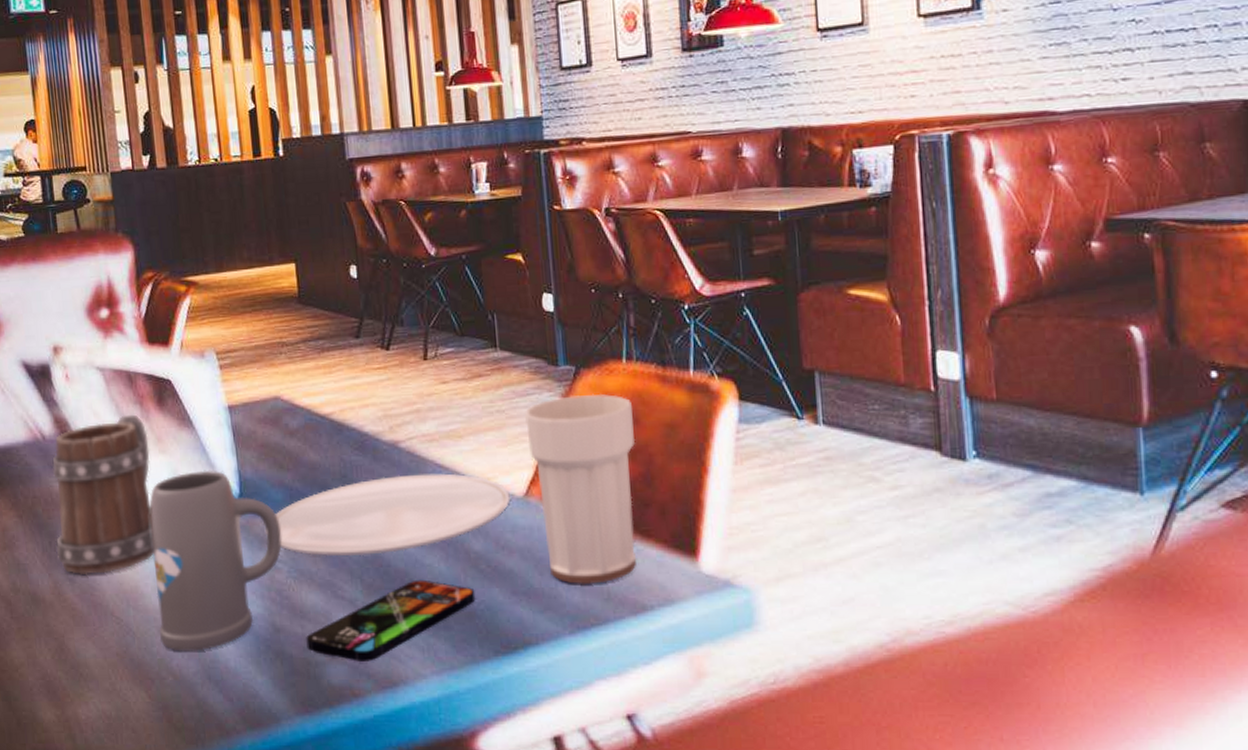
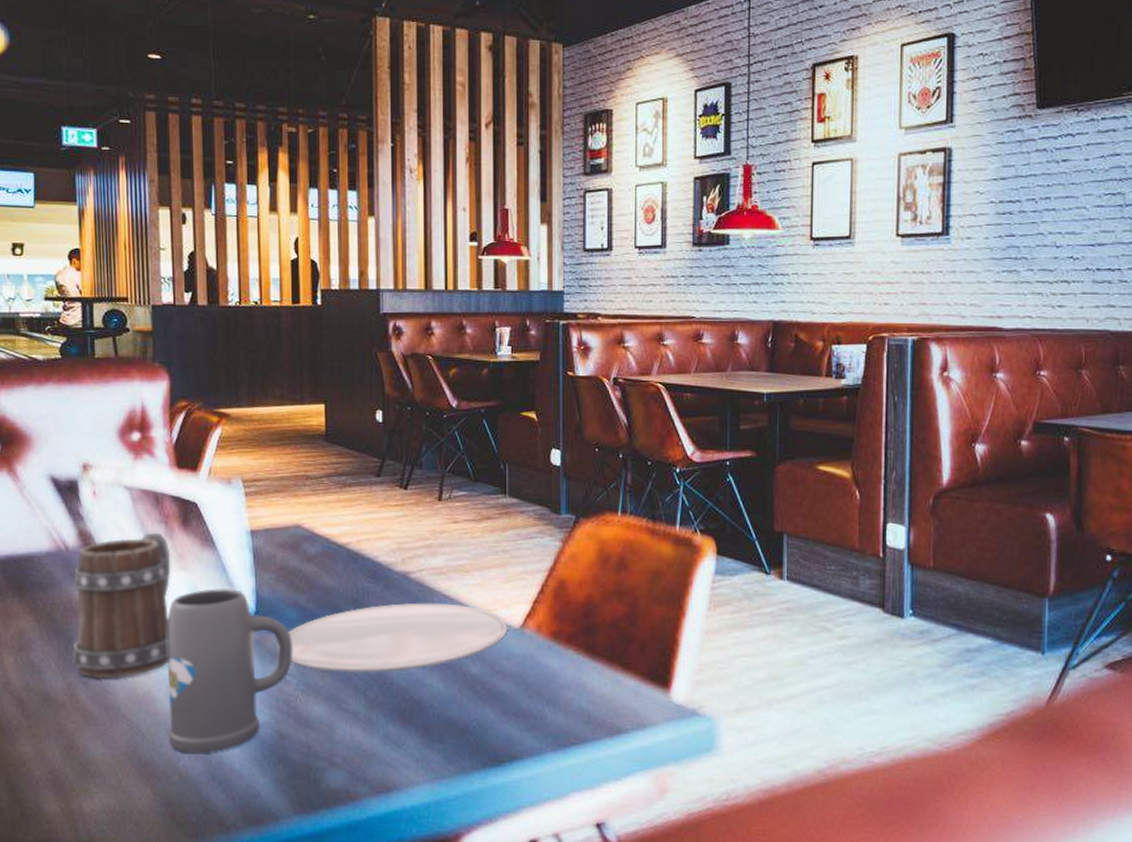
smartphone: present [306,579,476,661] -> none [309,697,469,769]
cup: present [525,393,637,585] -> none [527,541,624,709]

